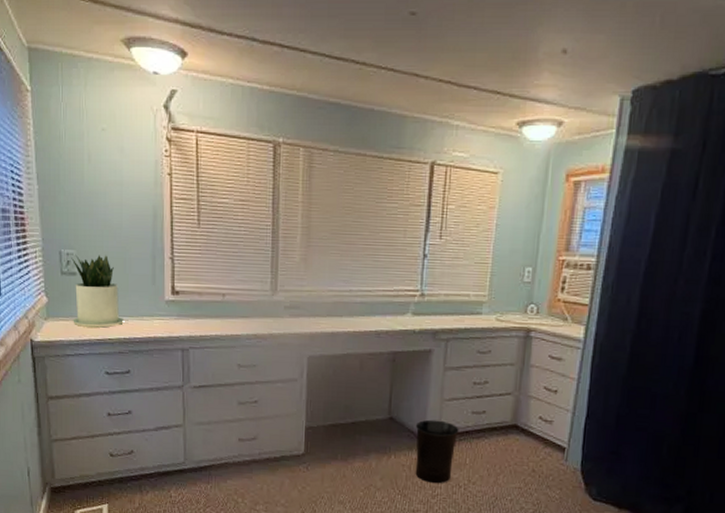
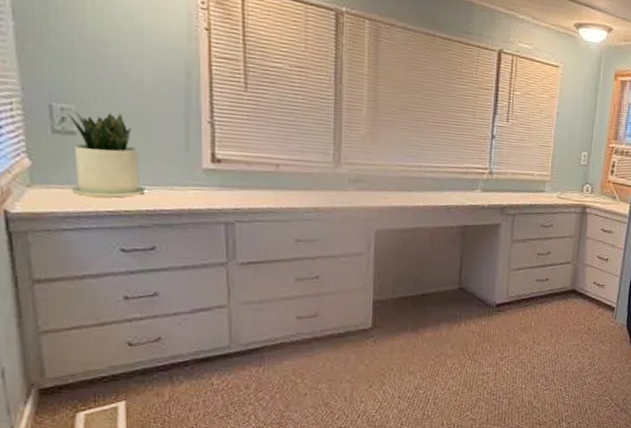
waste bin: present [415,419,459,484] -> none [484,288,525,347]

